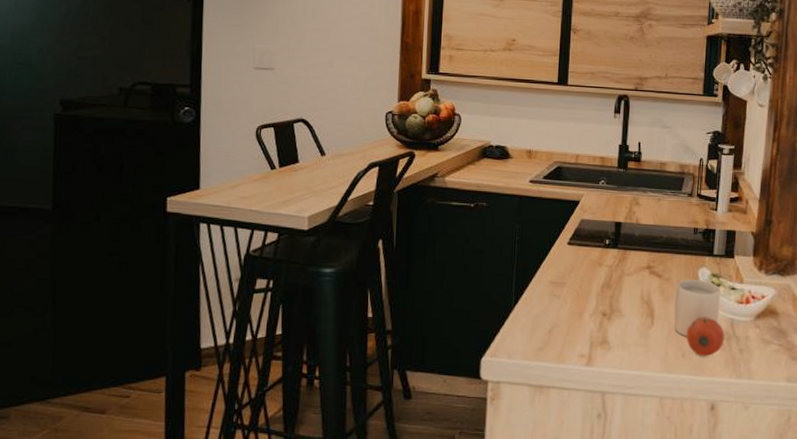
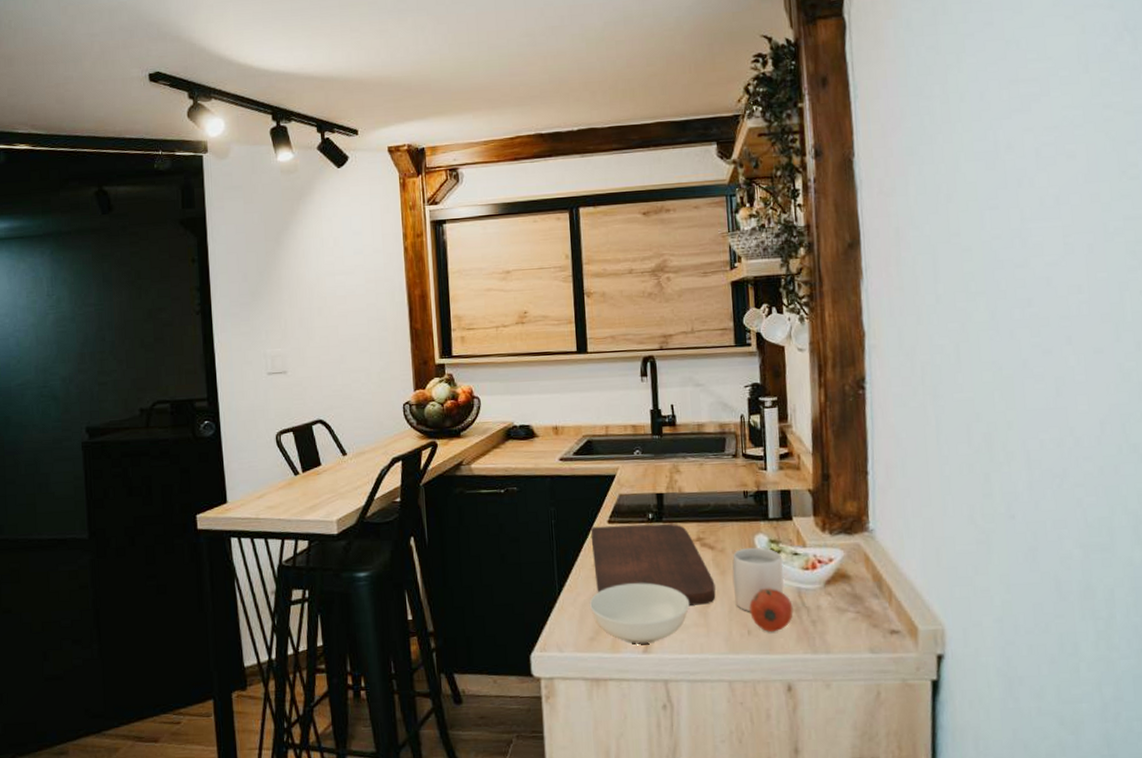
bowl: none [541,301,634,358] -> present [589,583,690,644]
cutting board: none [550,246,658,327] -> present [590,523,716,606]

